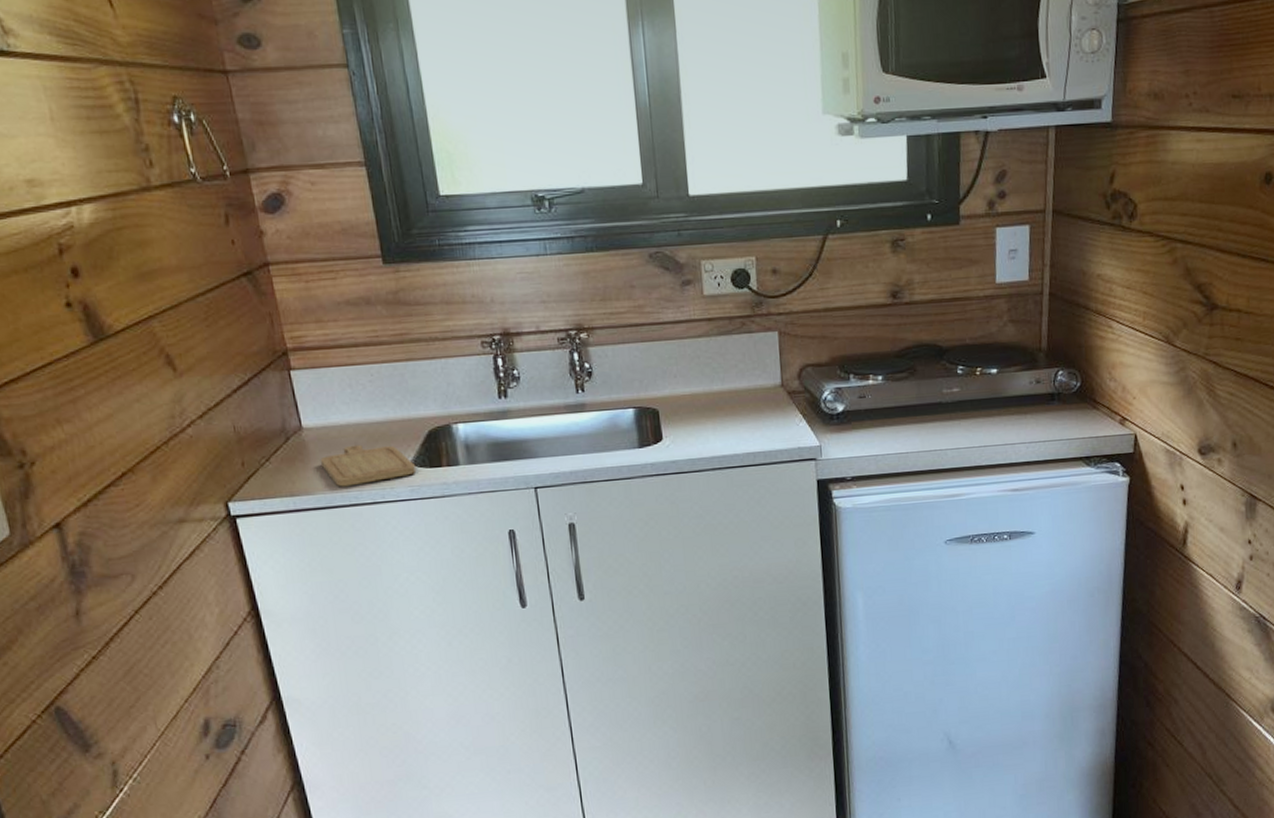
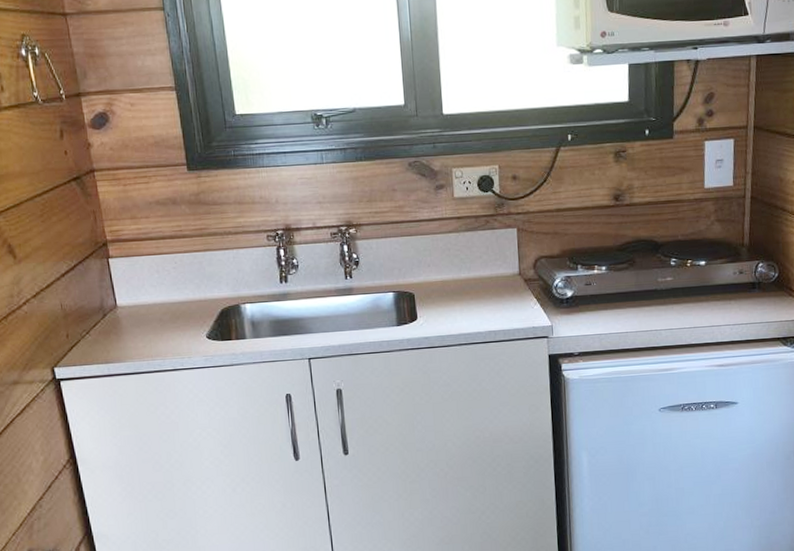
chopping board: present [320,444,417,487] -> none [130,320,210,356]

